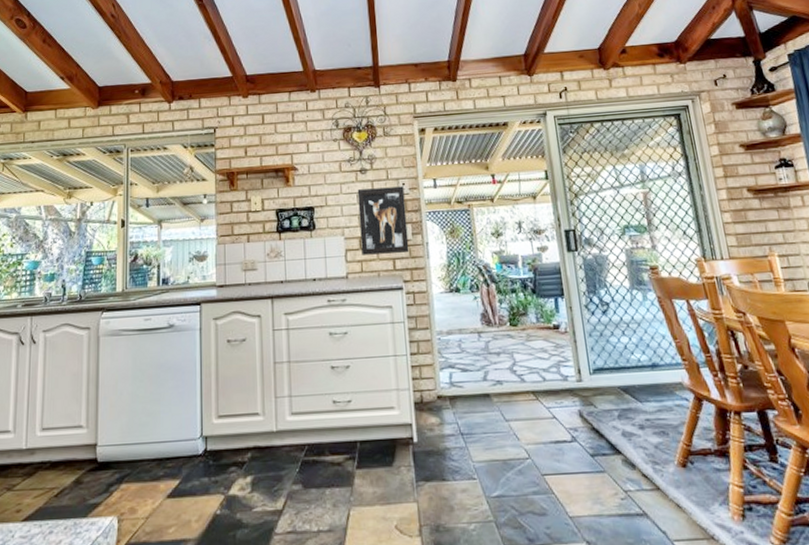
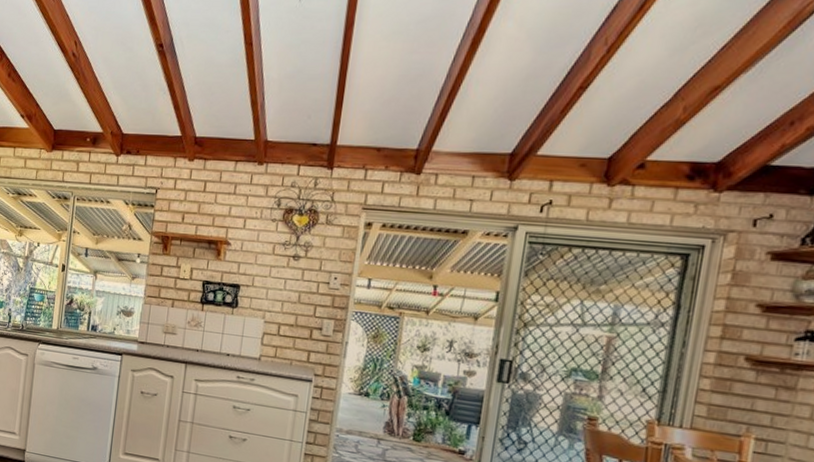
wall art: present [357,186,409,255] -> none [278,276,335,348]

